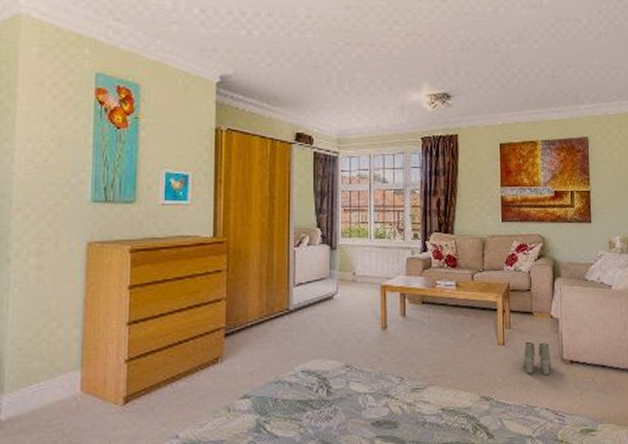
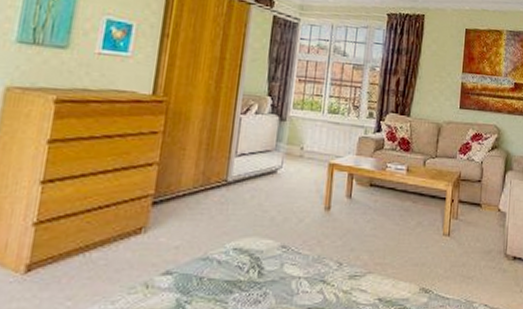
boots: present [523,341,552,376] -> none [466,234,495,271]

